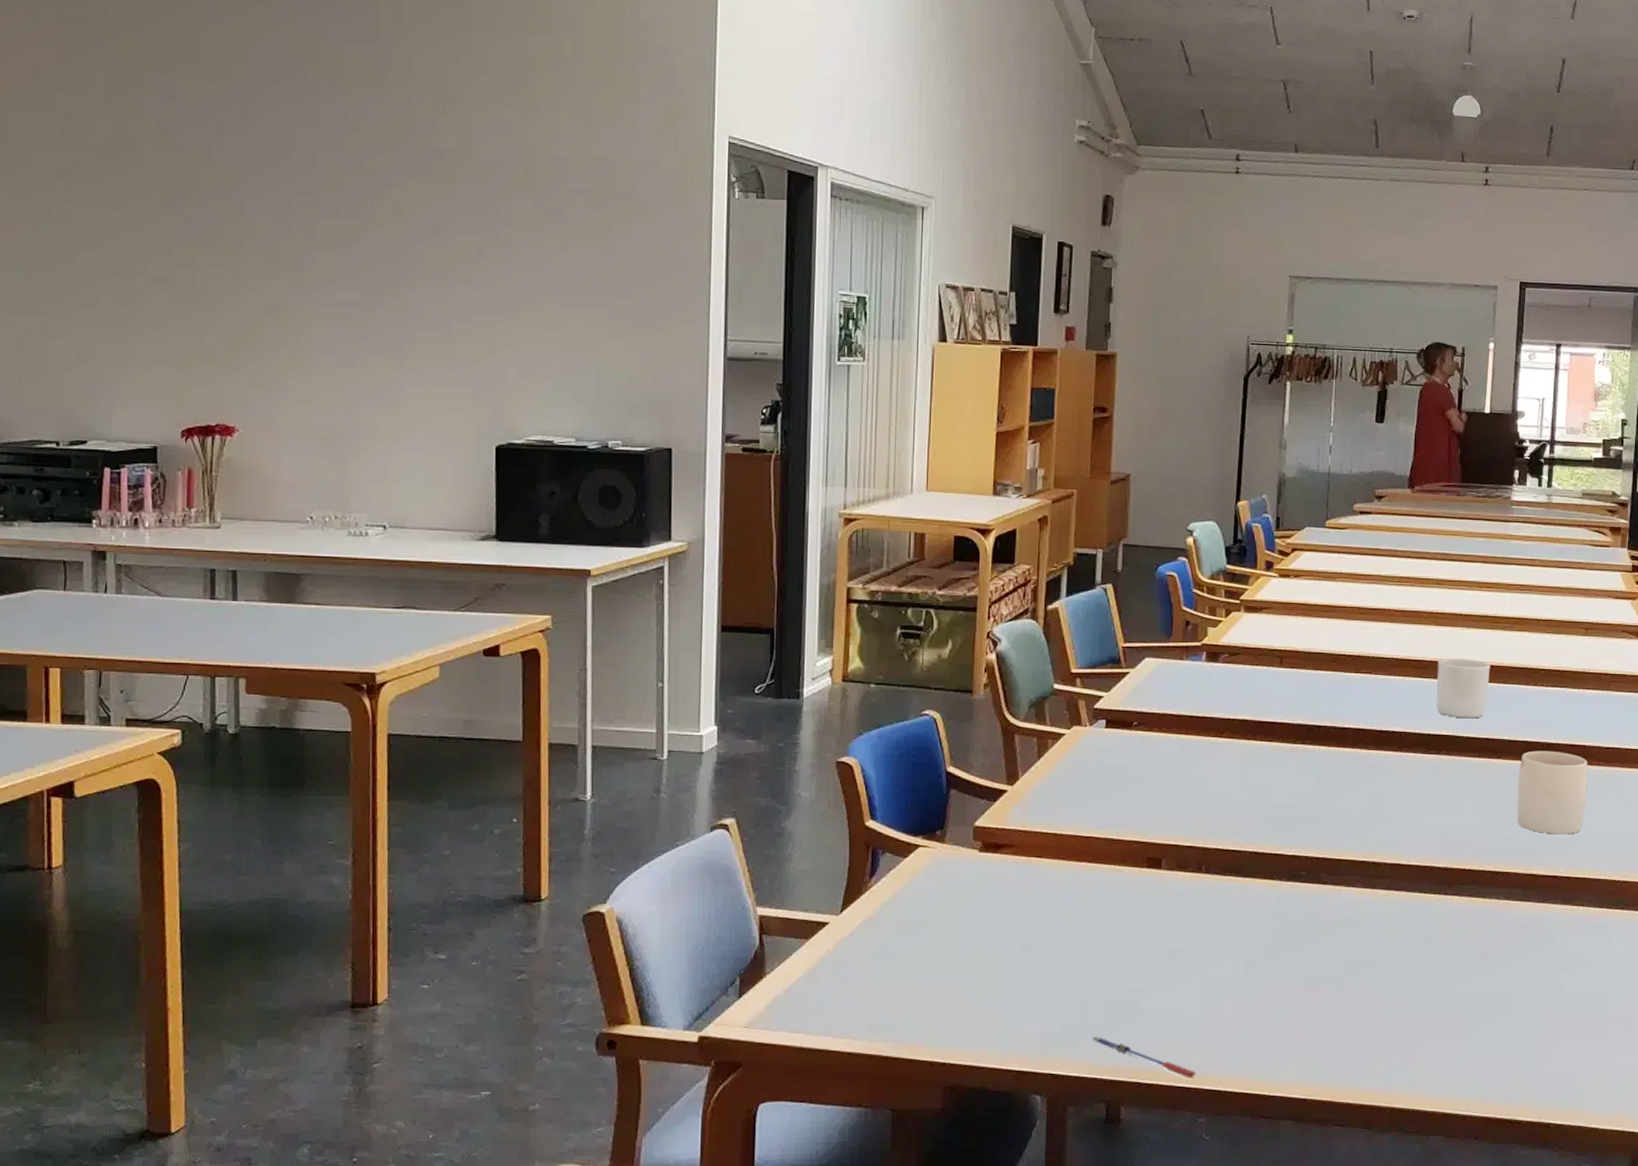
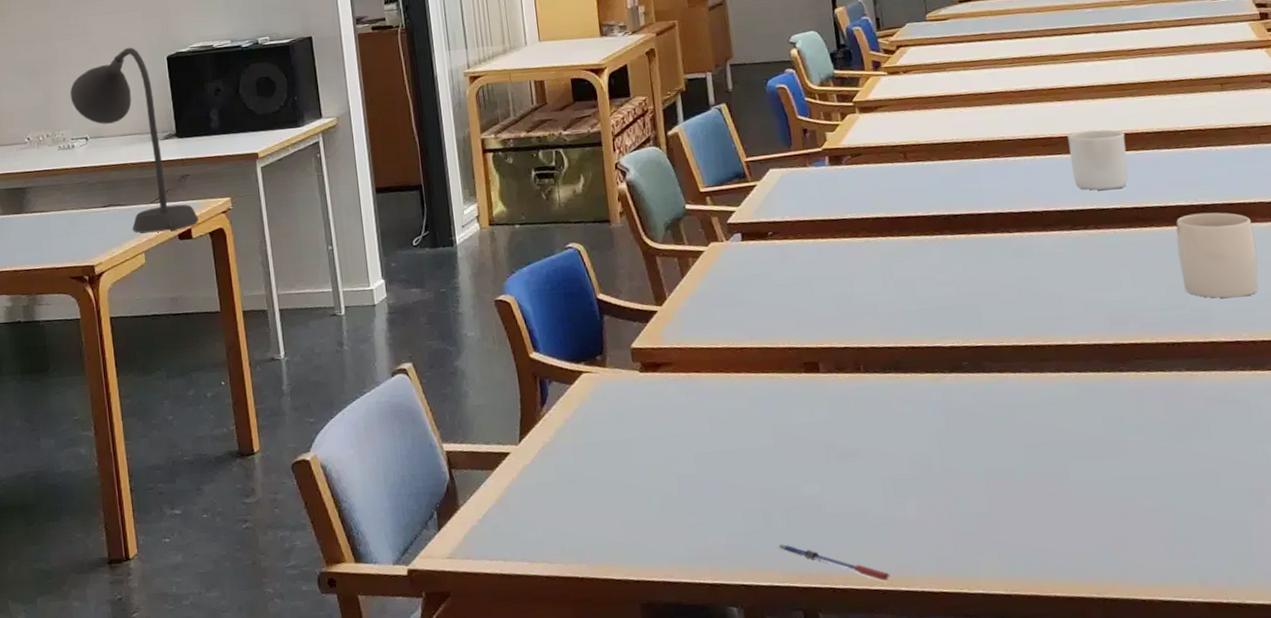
desk lamp: none [370,428,510,646] -> present [70,47,199,233]

